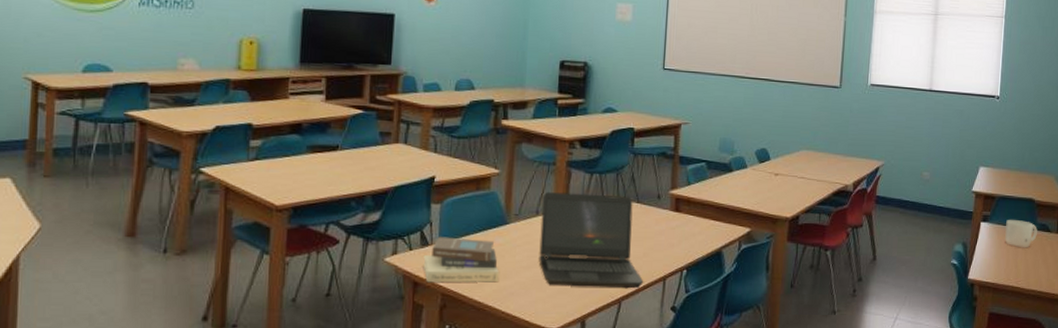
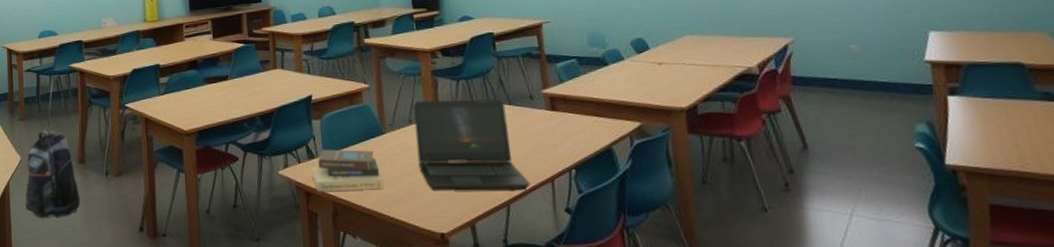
backpack: none [41,191,124,302] -> present [25,130,80,217]
mug: present [1005,220,1037,248] -> none [986,90,1040,124]

